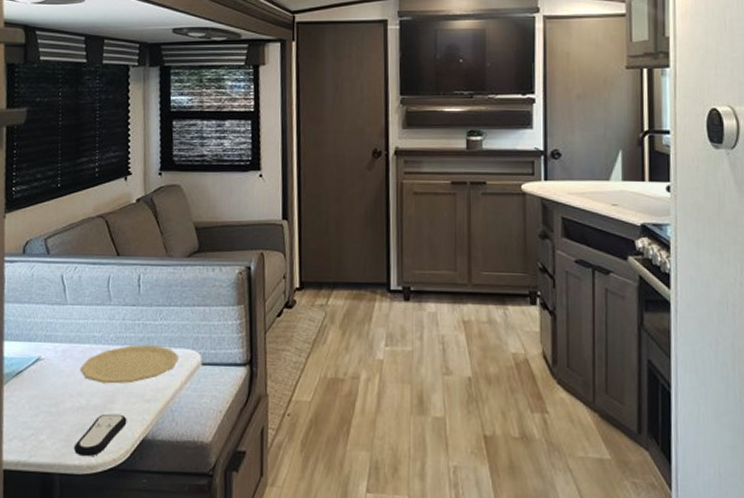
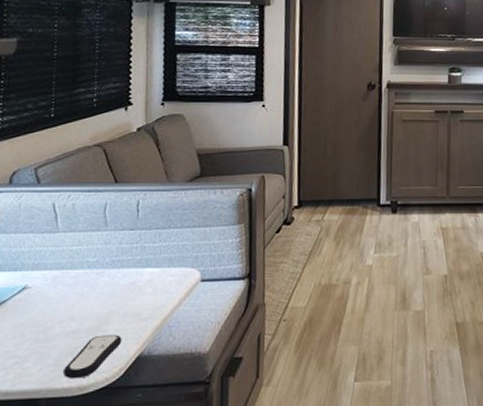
plate: present [80,344,179,384] -> none [71,266,178,307]

